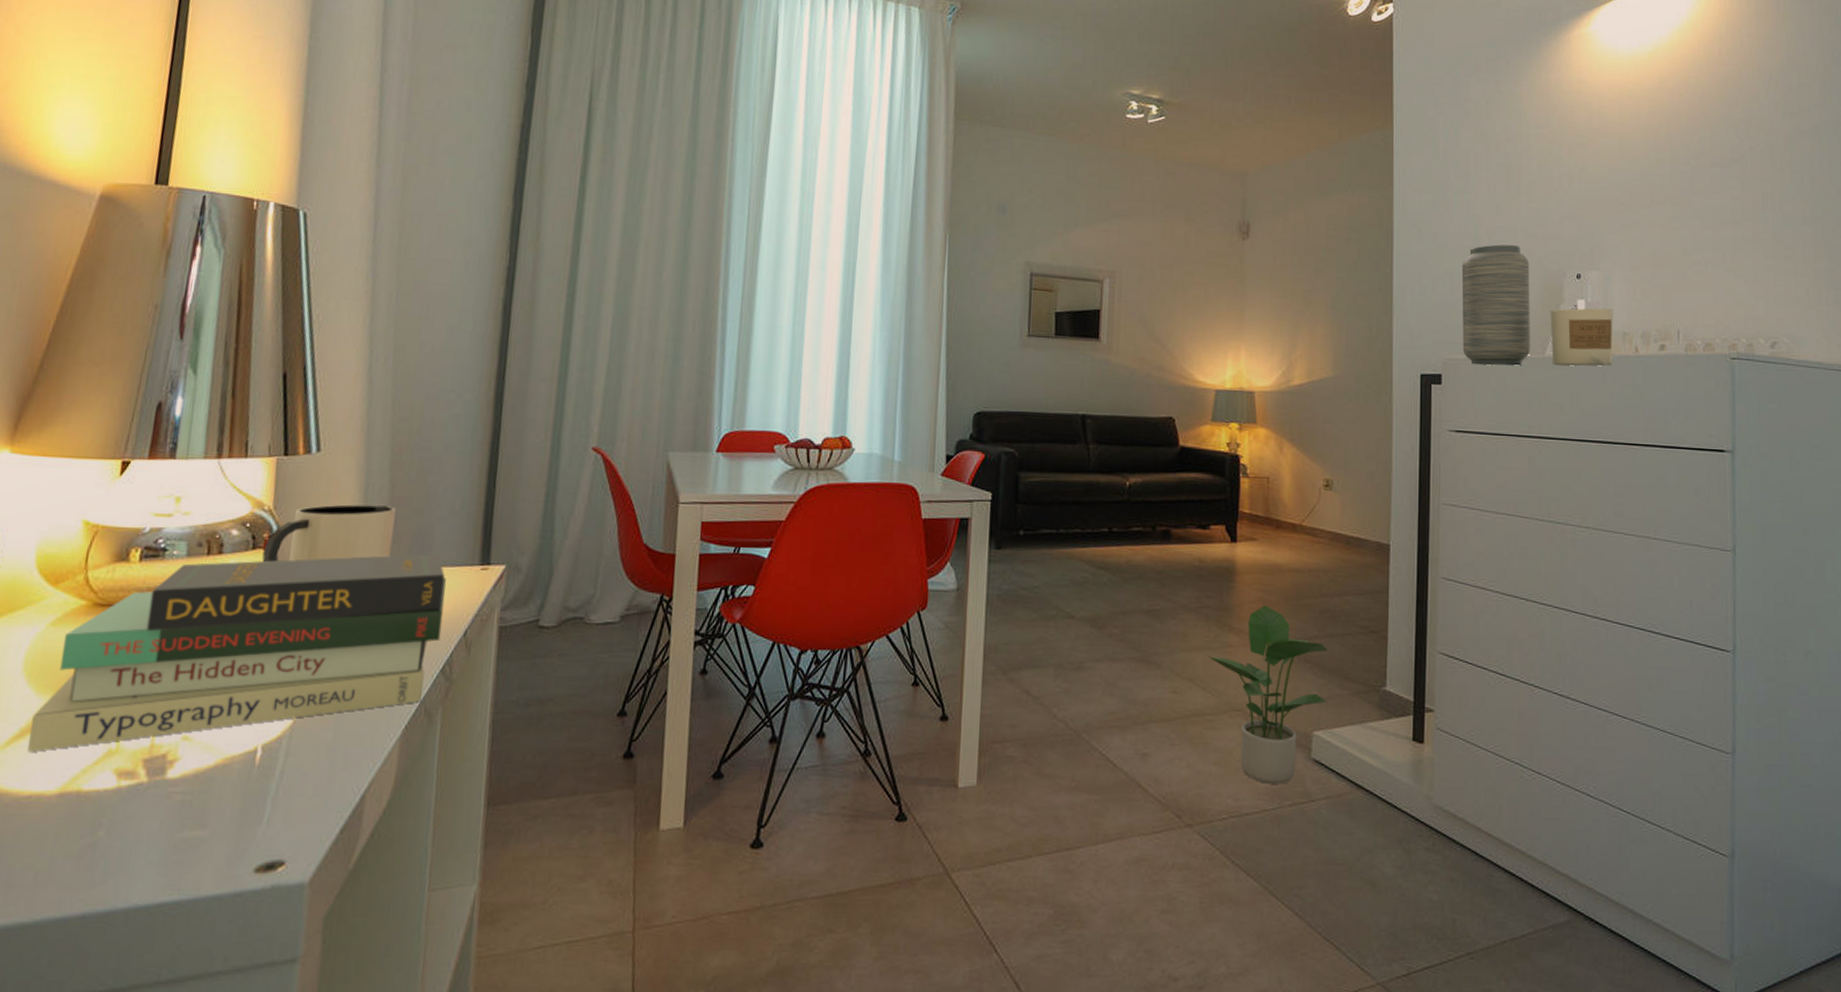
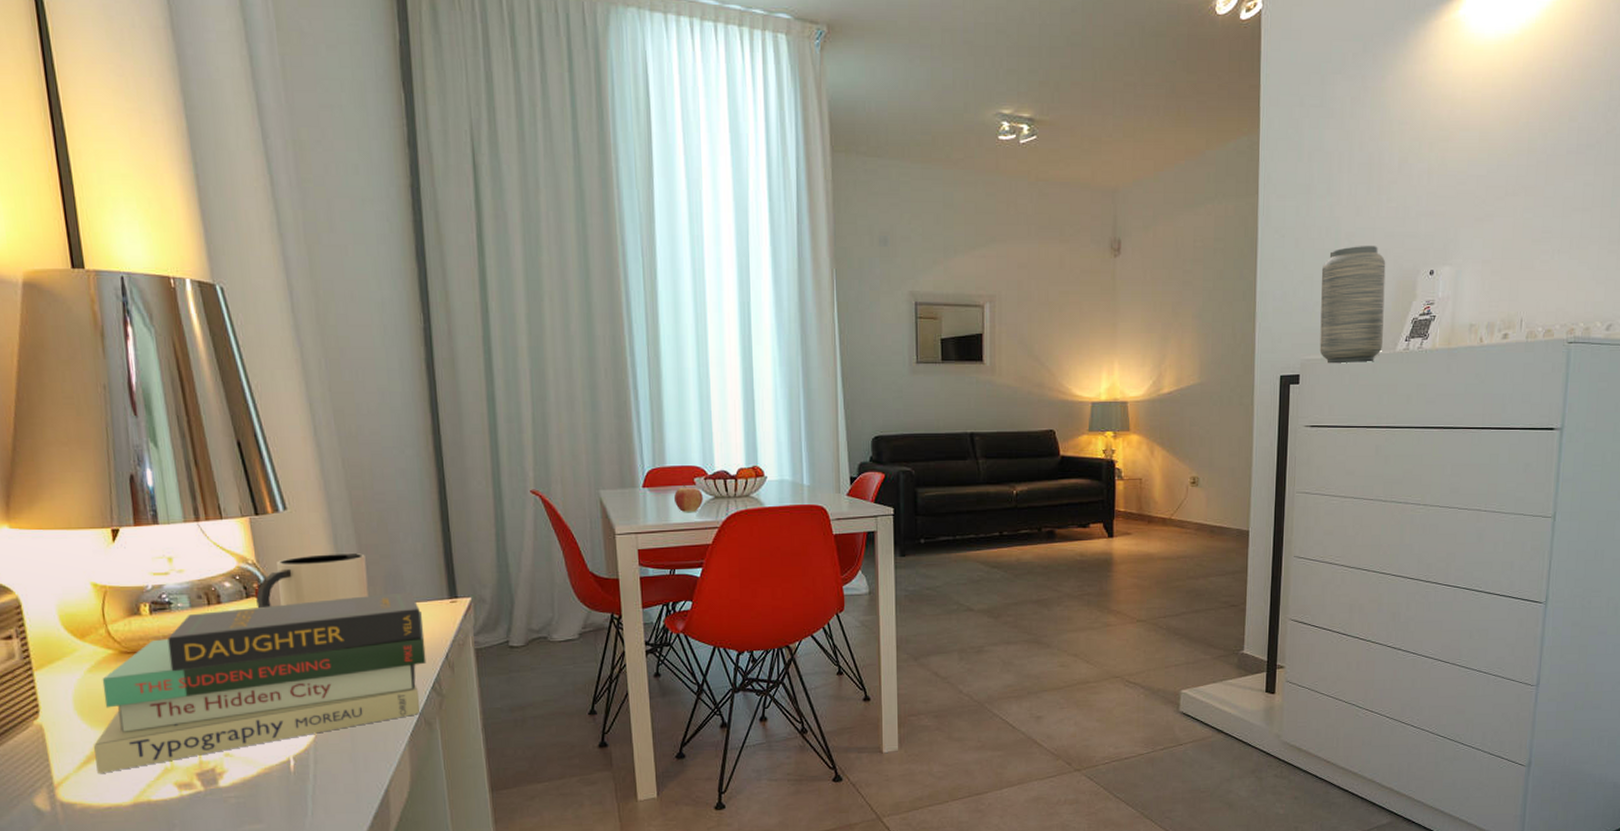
fruit: none [749,453,782,483] -> present [674,485,703,512]
potted plant: present [1208,605,1328,784] -> none [1091,589,1194,734]
candle: present [1550,299,1614,366] -> none [1402,295,1462,360]

